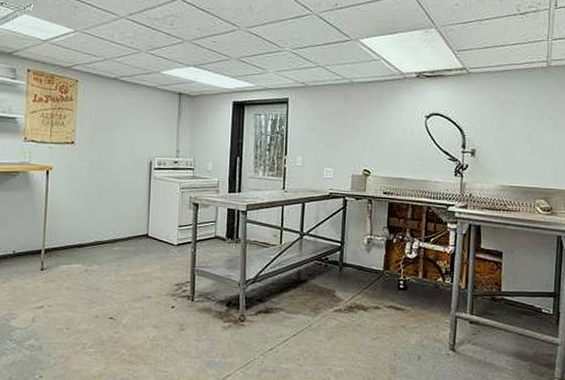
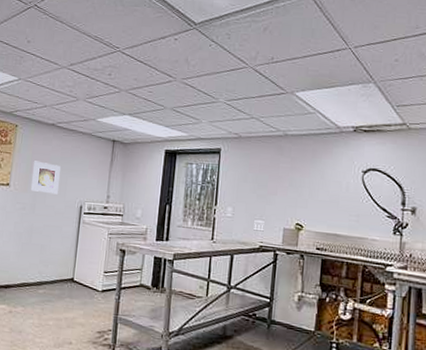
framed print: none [97,117,127,151] -> present [30,161,61,195]

